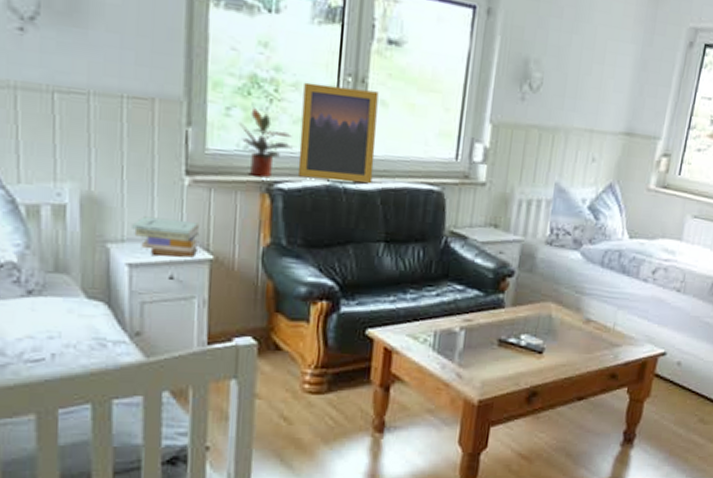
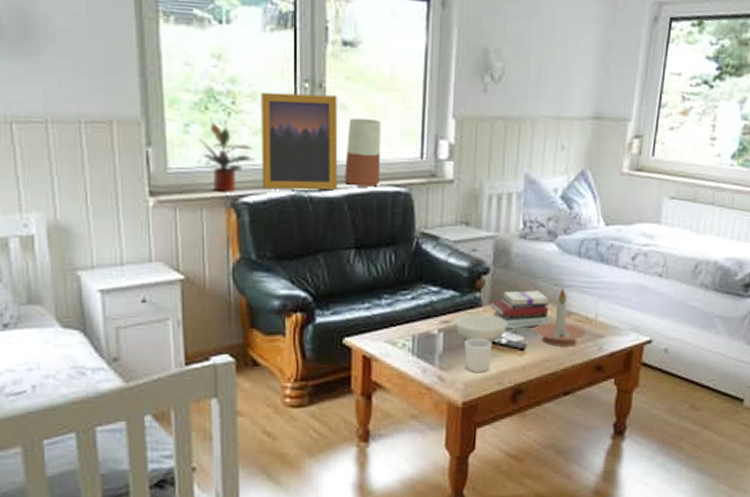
books: present [130,216,199,258] -> none [99,241,167,279]
vase: none [379,114,420,184] -> present [344,117,382,187]
bowl: none [476,314,529,345] -> present [455,313,508,343]
mug: none [482,337,512,373] -> present [464,337,493,373]
books: none [512,295,570,332] -> present [490,290,550,328]
candle holder: none [553,295,603,353] -> present [534,287,586,347]

